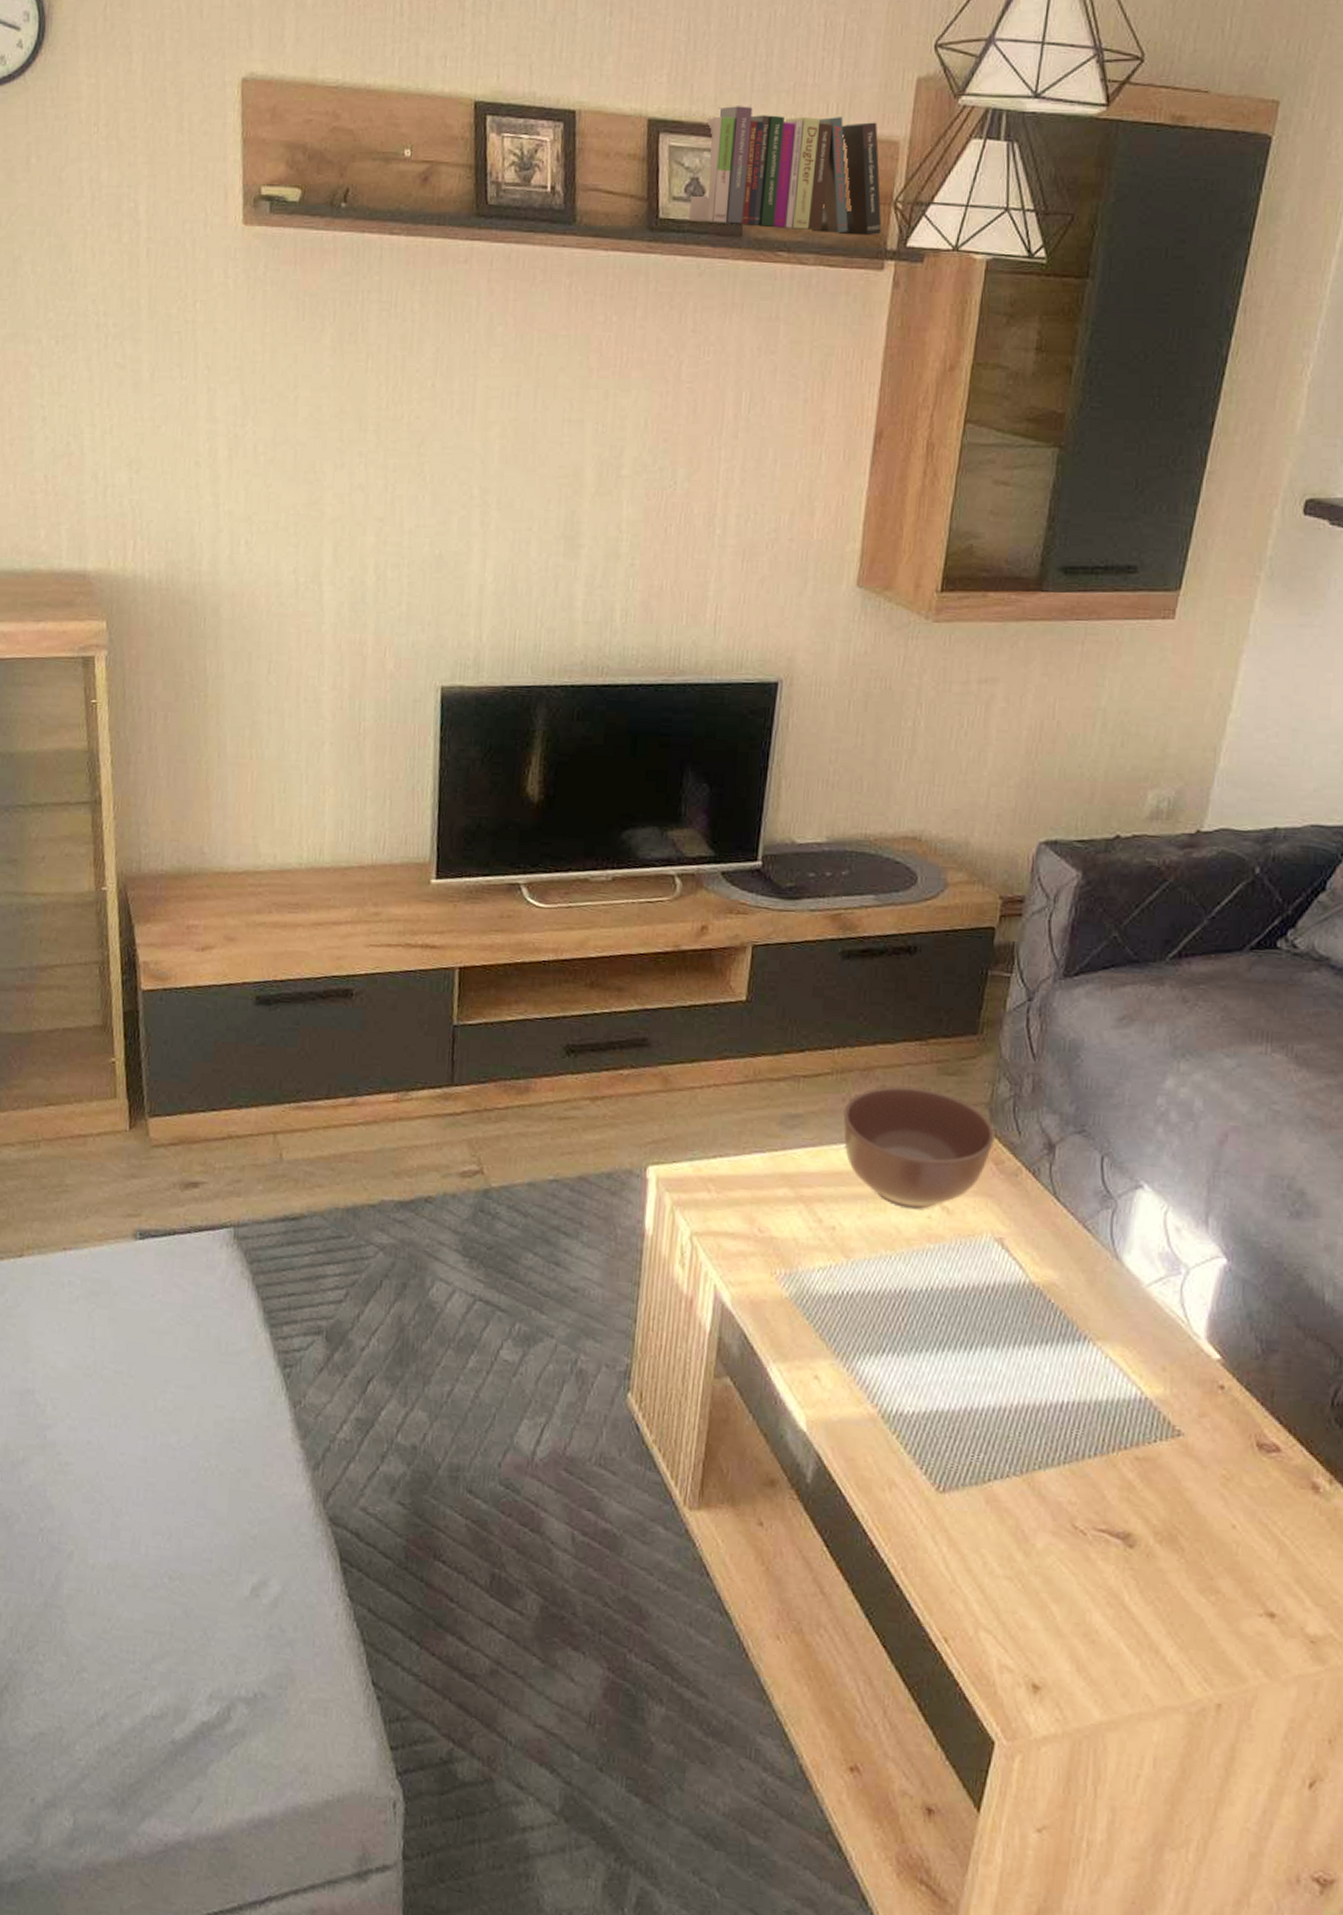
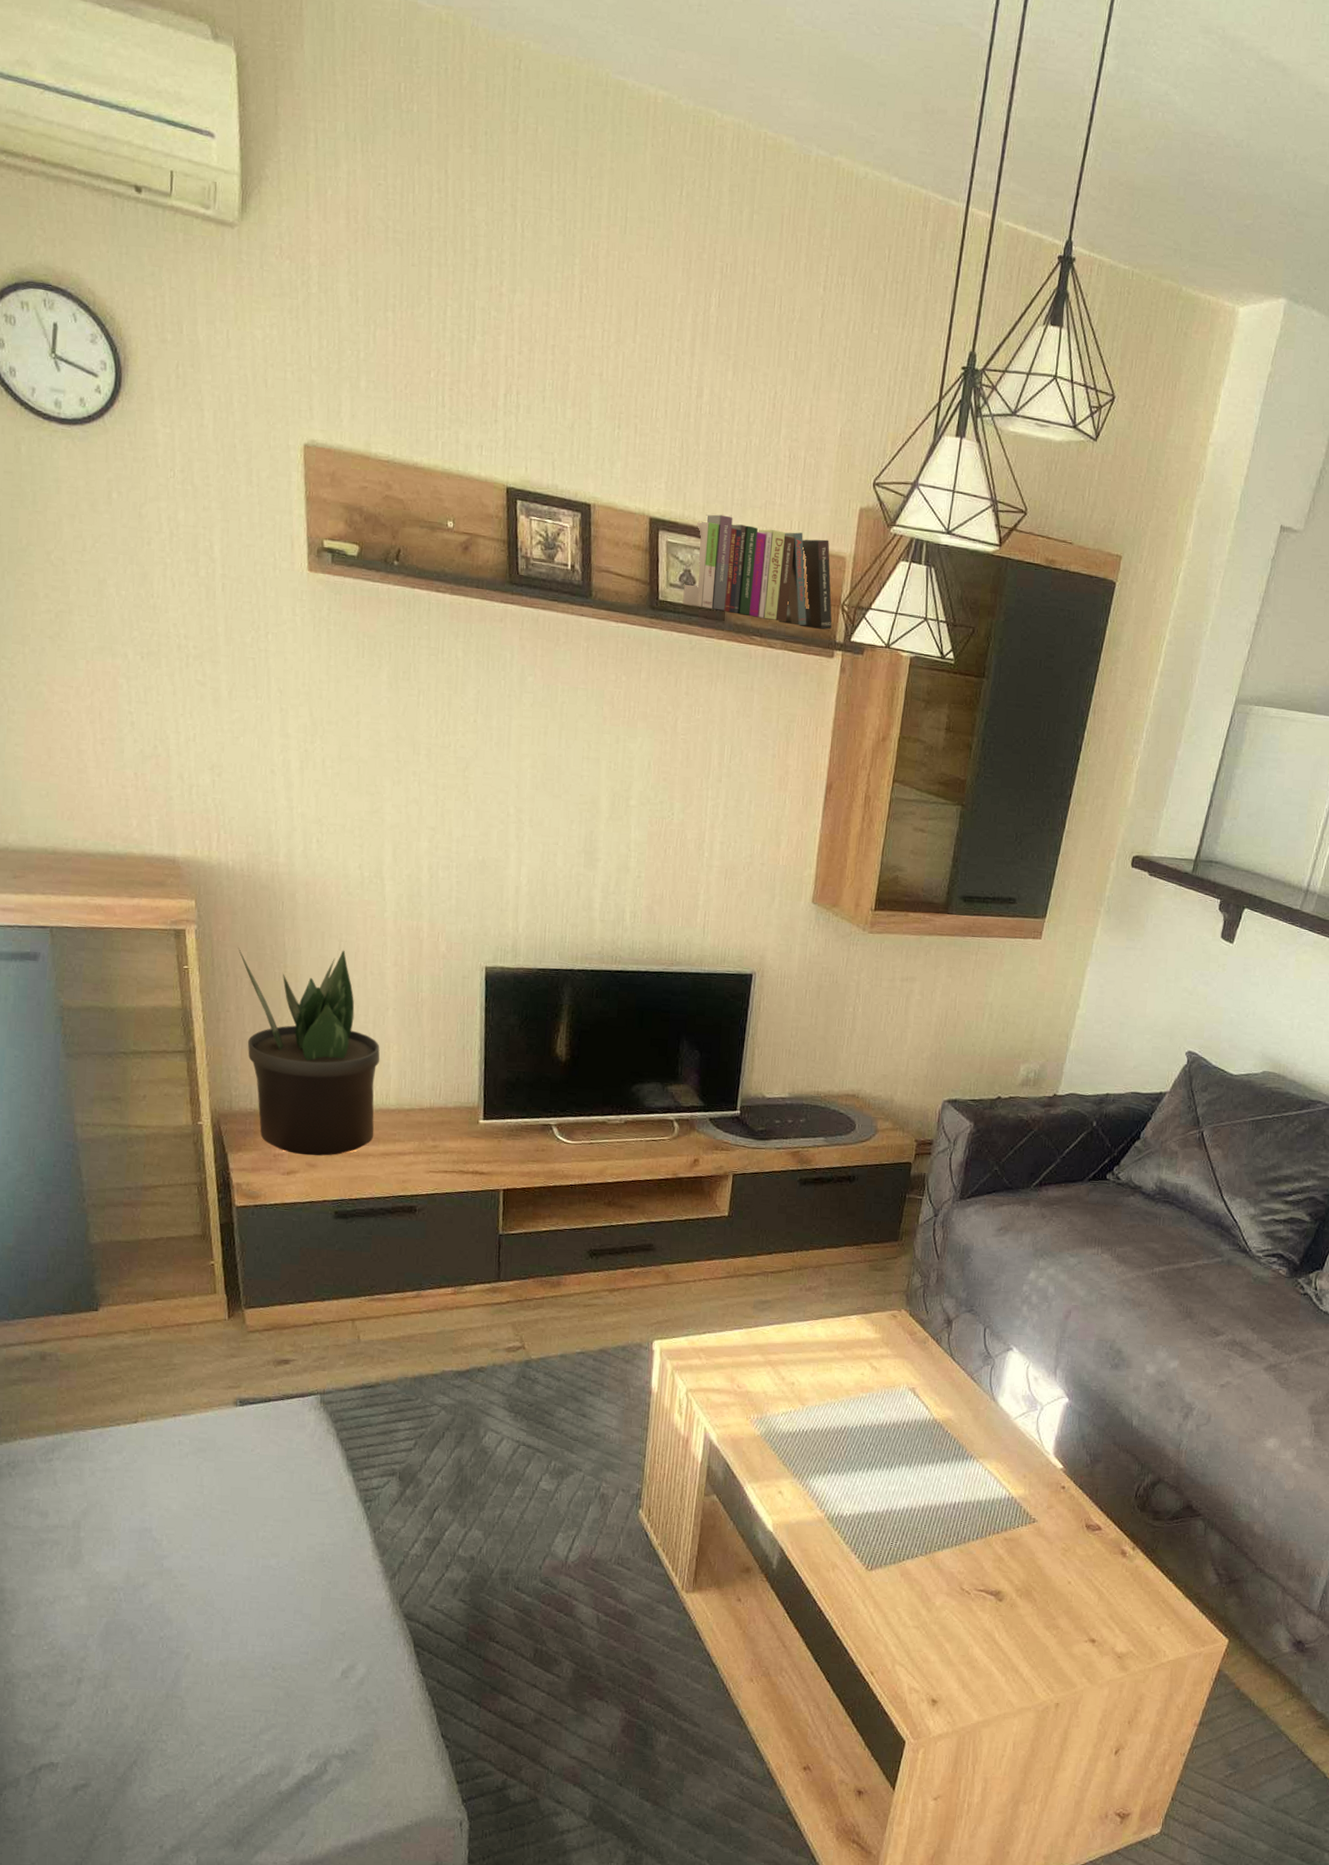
planter: none [152,673,314,927] -> present [237,948,380,1156]
bowl: present [843,1086,995,1209] -> none [800,1279,910,1368]

